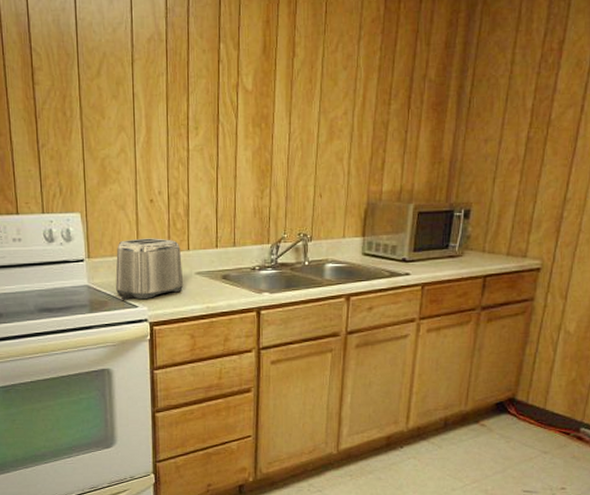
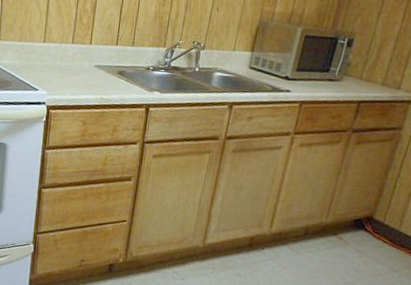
toaster: present [115,238,184,300] -> none [20,28,84,85]

